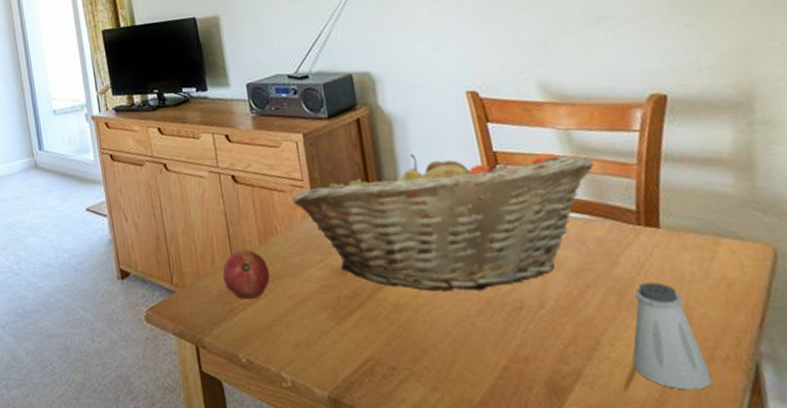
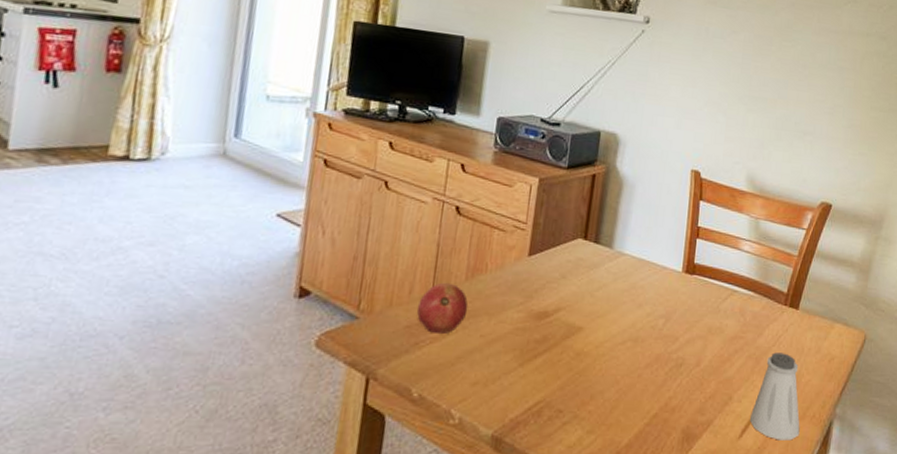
fruit basket: present [291,152,594,291] -> none [510,215,769,346]

